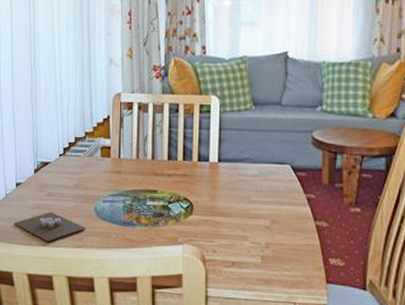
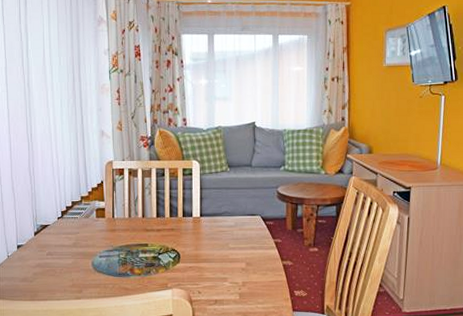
candle: present [13,211,86,242] -> none [16,269,85,296]

